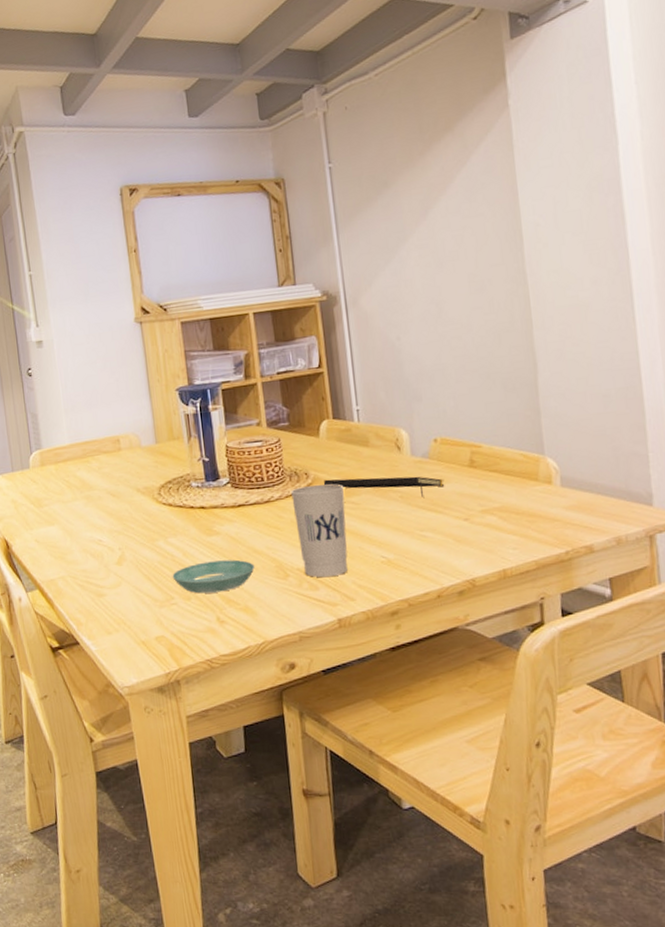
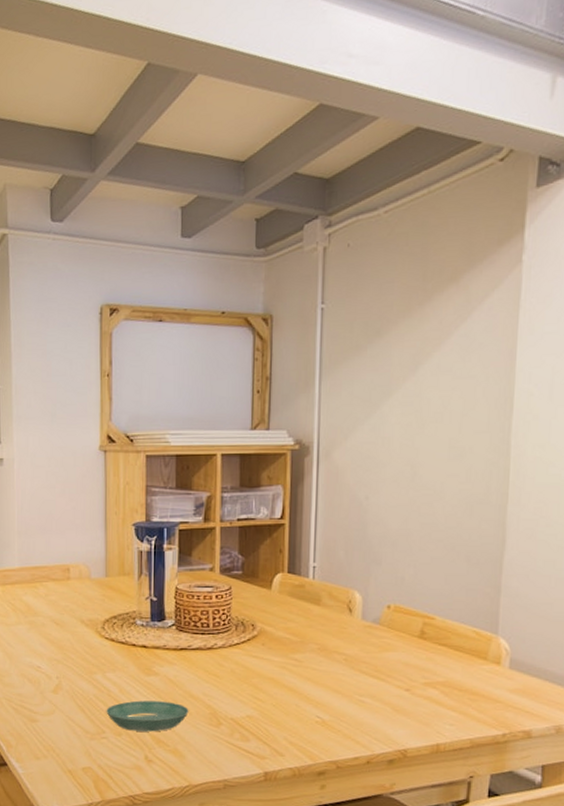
cup: present [291,484,348,578] -> none [235,637,289,731]
notepad: present [323,476,445,497] -> none [268,633,392,663]

